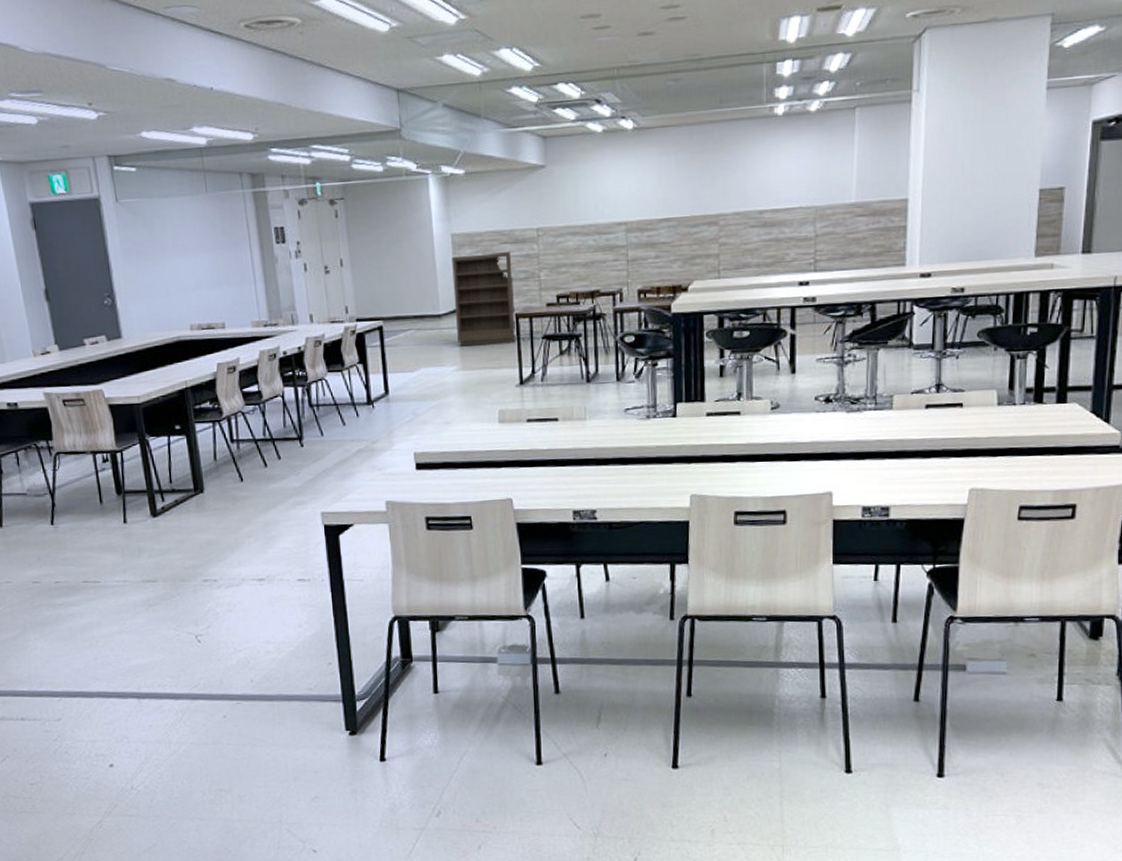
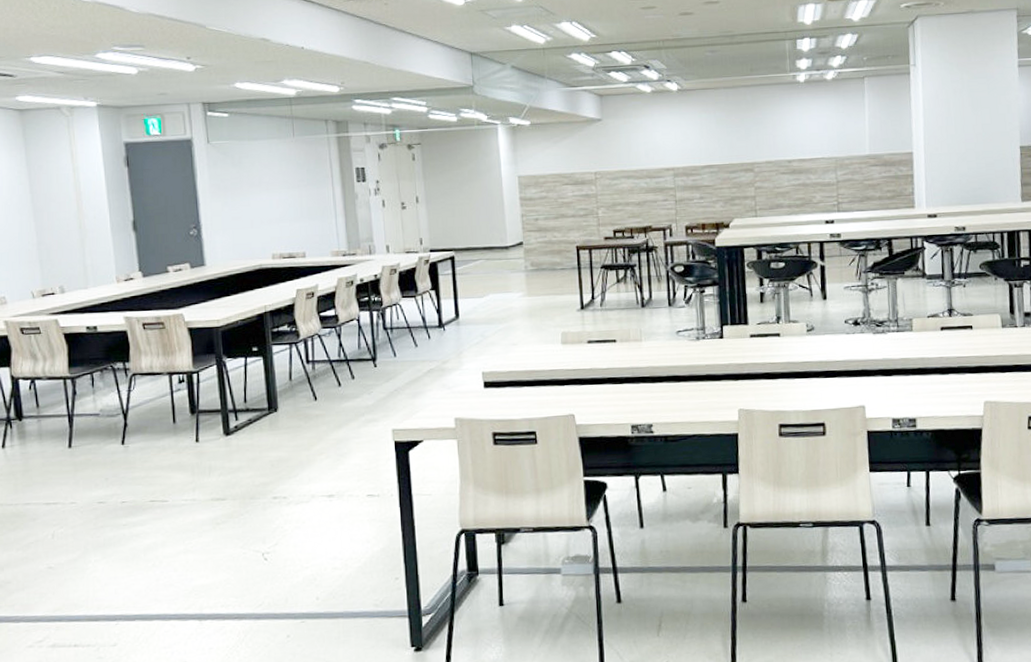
bookshelf: present [452,251,516,347] -> none [518,191,577,275]

